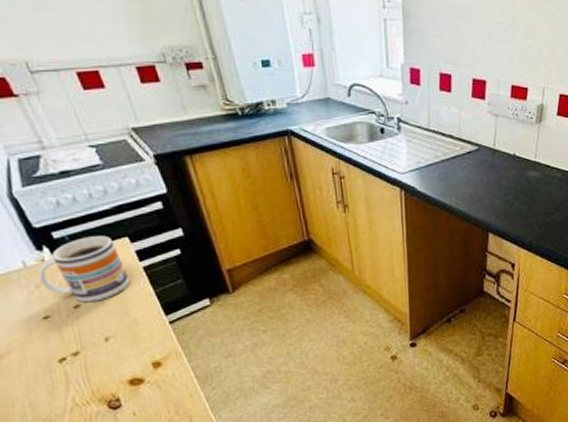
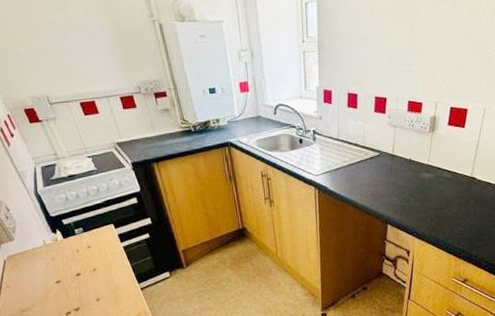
mug: present [38,236,131,303] -> none [53,223,114,272]

